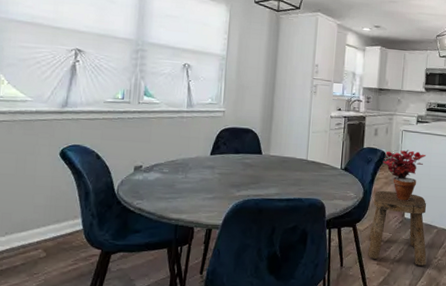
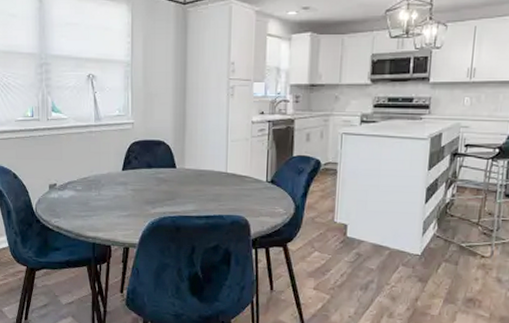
stool: present [368,191,427,266] -> none [302,206,377,293]
potted plant: present [382,150,427,201] -> none [317,156,374,217]

